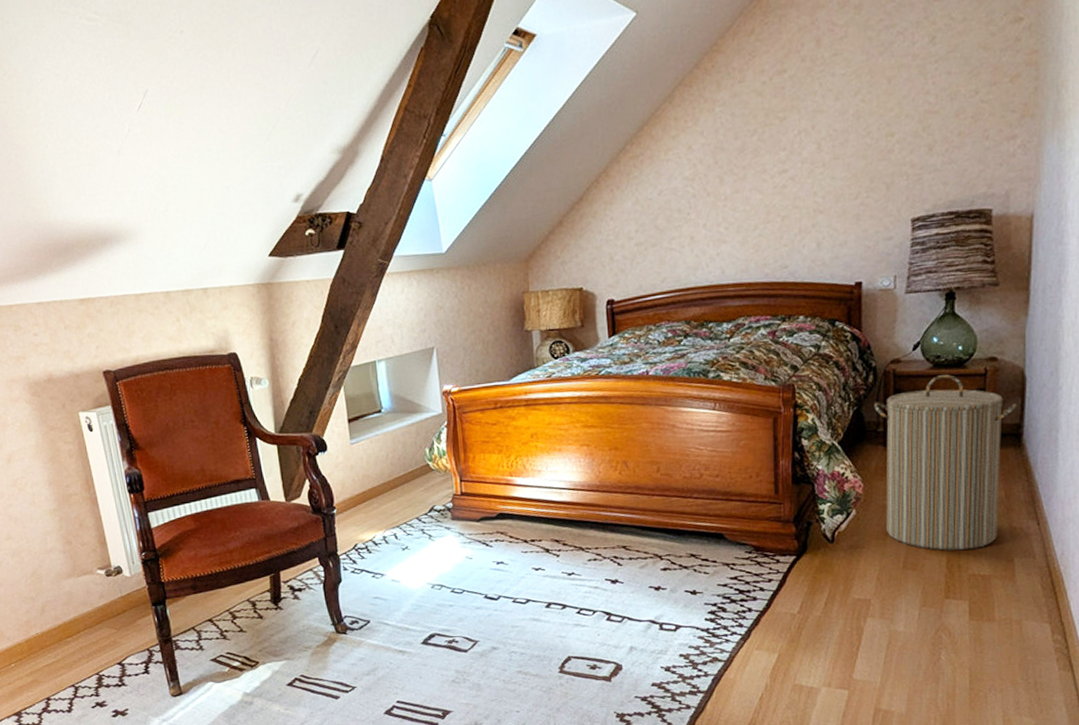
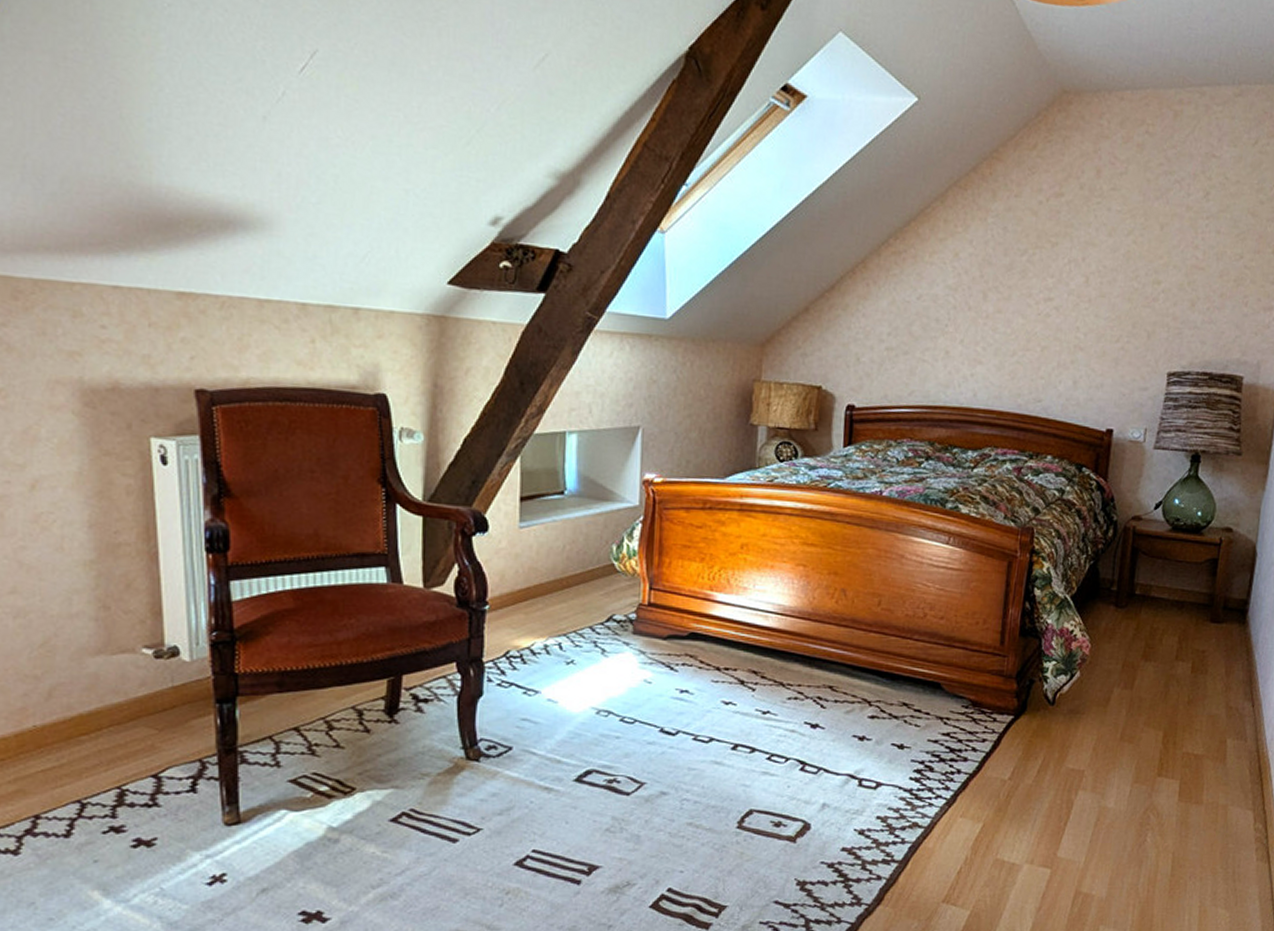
laundry hamper: present [873,374,1017,551] -> none [1108,538,1246,726]

